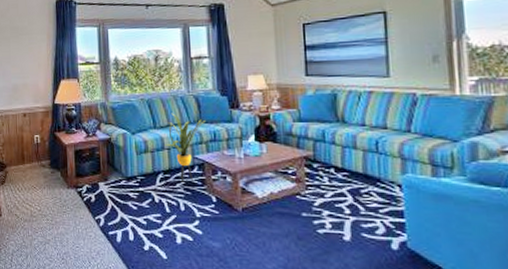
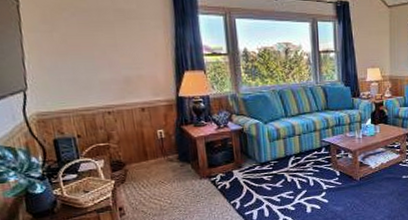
house plant: present [165,113,206,182] -> none [295,102,332,162]

